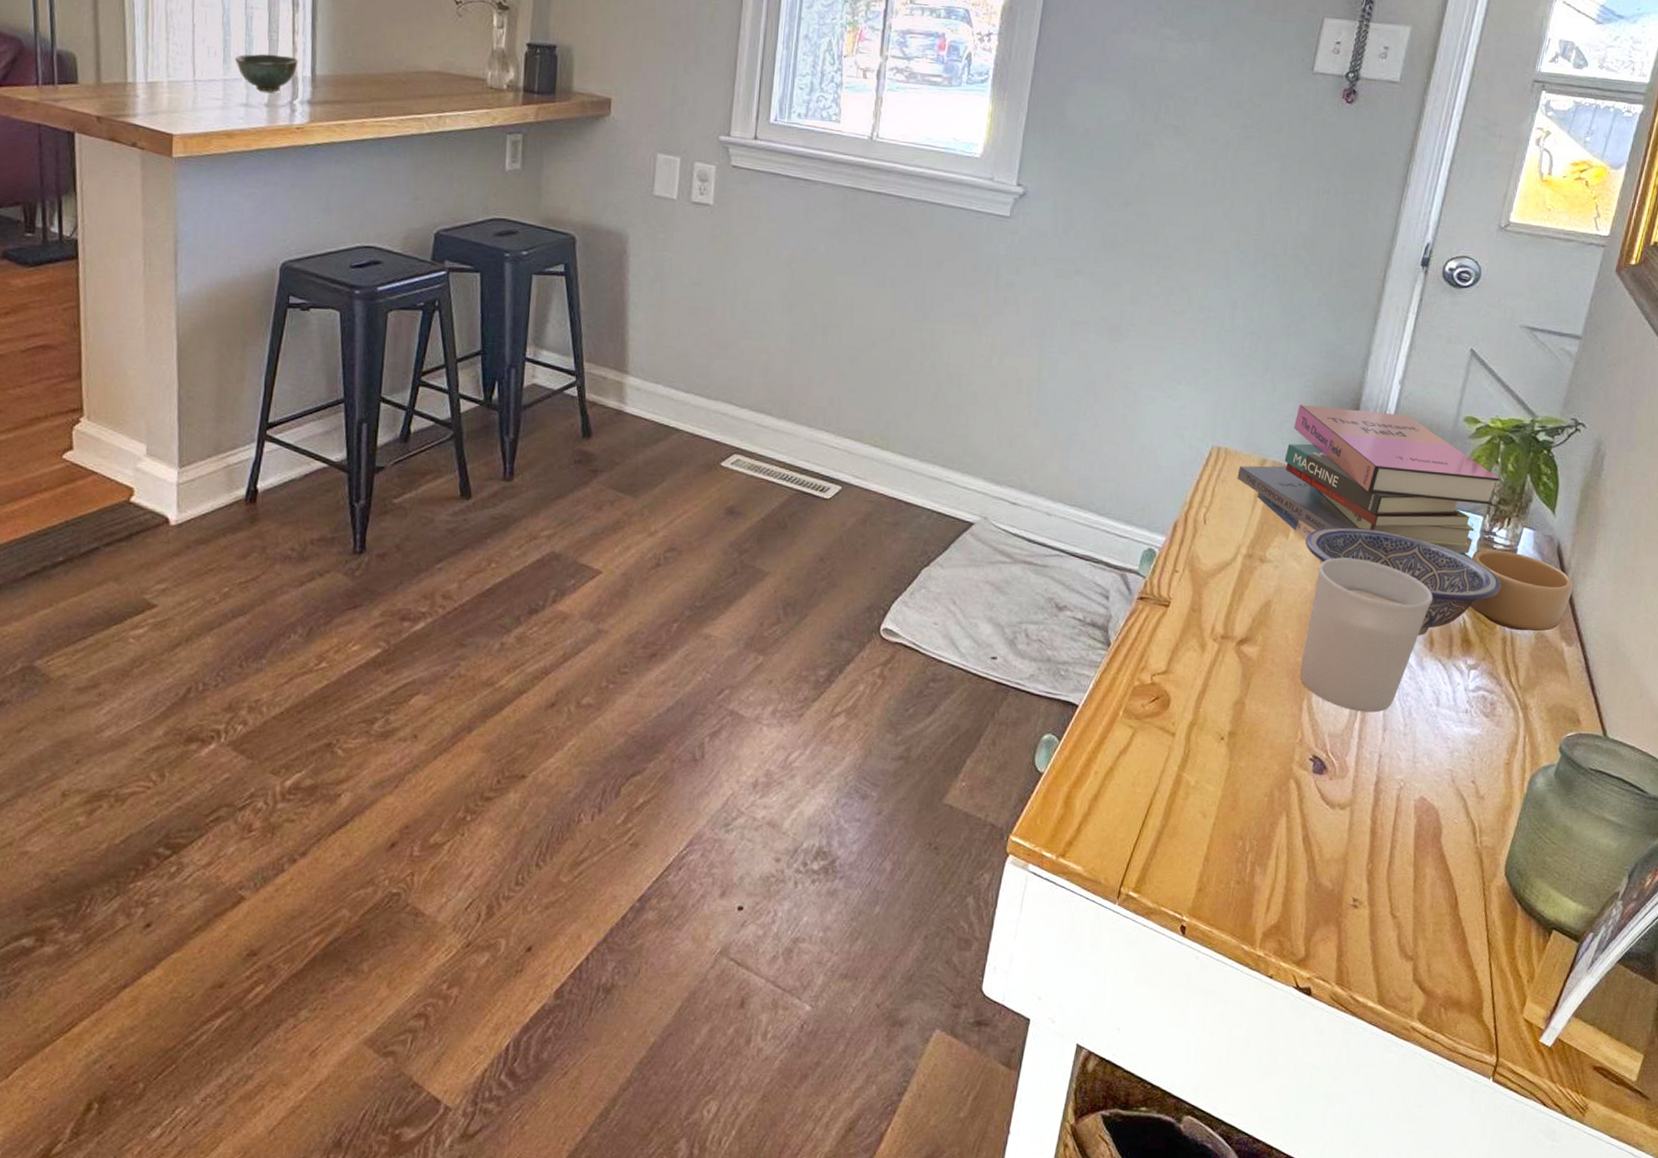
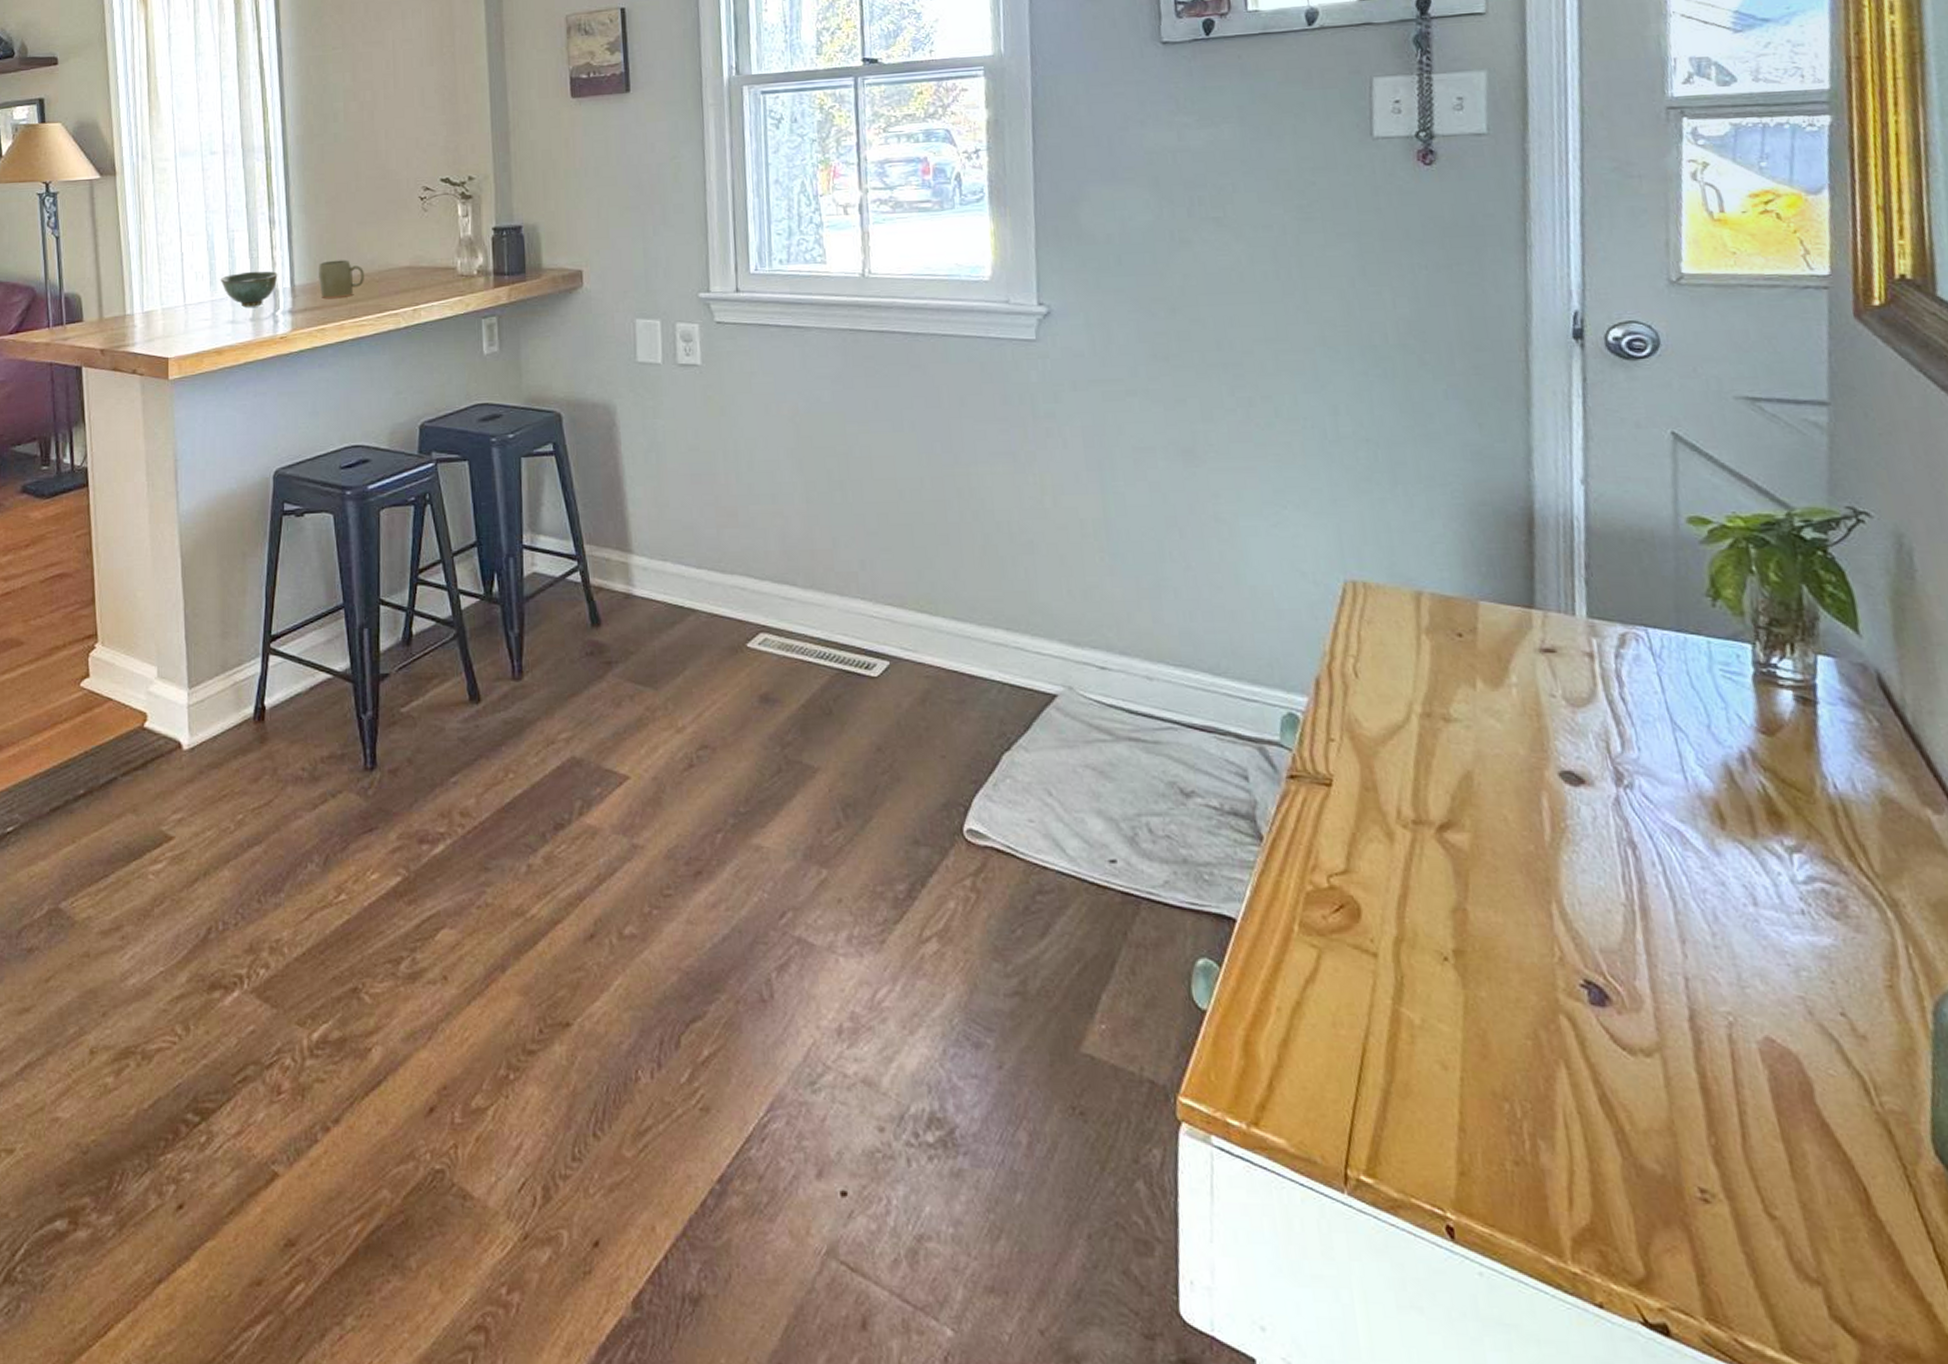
mug: none [341,54,390,95] -> present [318,260,364,299]
books: present [1237,405,1500,560] -> none [1386,520,1762,702]
candle holder: present [1300,557,1433,713] -> none [1528,709,1707,918]
decorative bowl: present [1305,526,1501,635] -> none [1500,669,1807,808]
mug: present [1470,549,1574,632] -> none [1750,687,1920,796]

